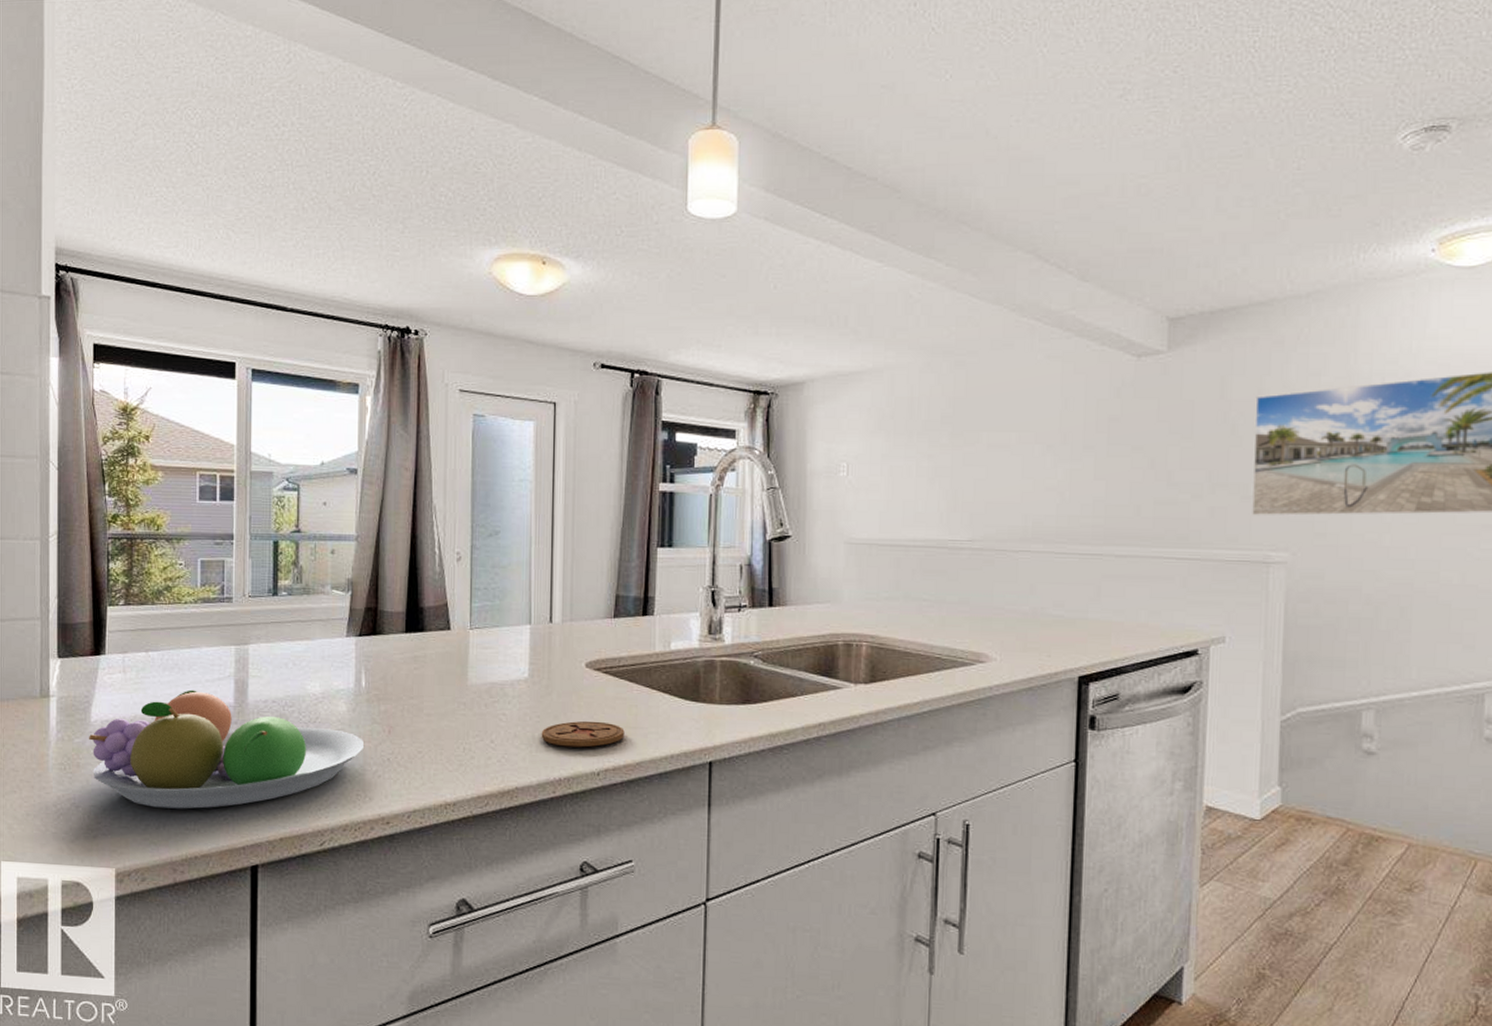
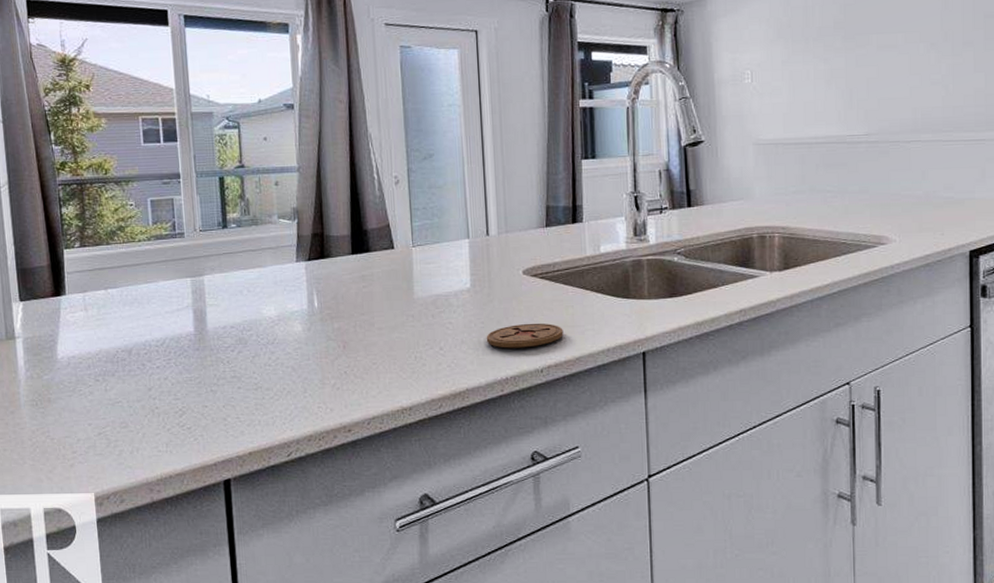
fruit bowl: present [89,689,364,809] -> none [57,322,321,434]

